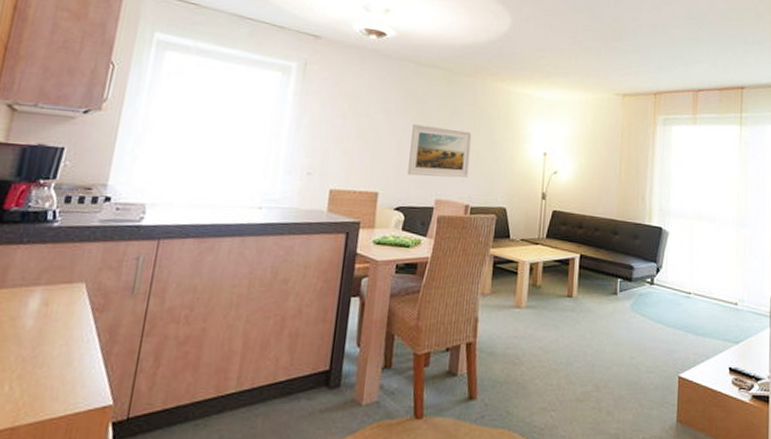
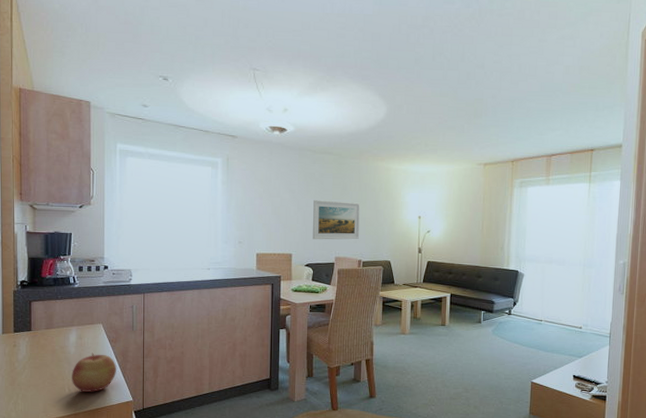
apple: none [17,327,97,391] -> present [72,353,116,392]

